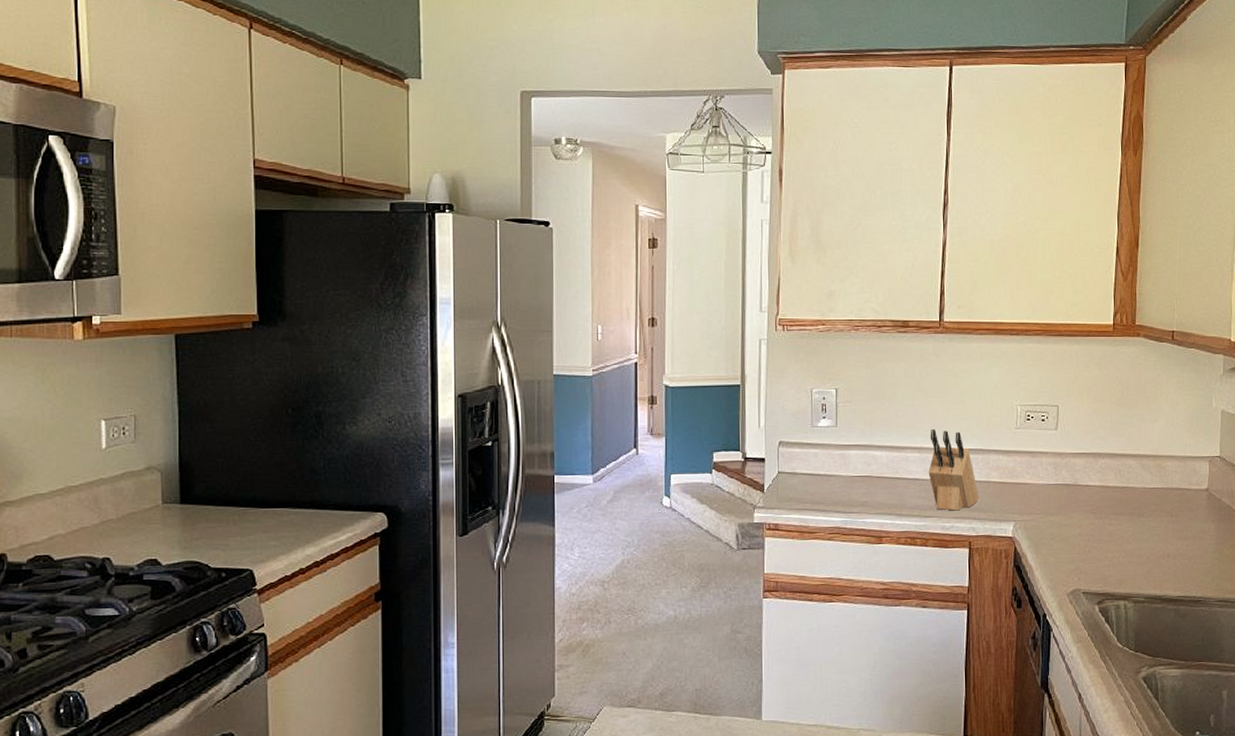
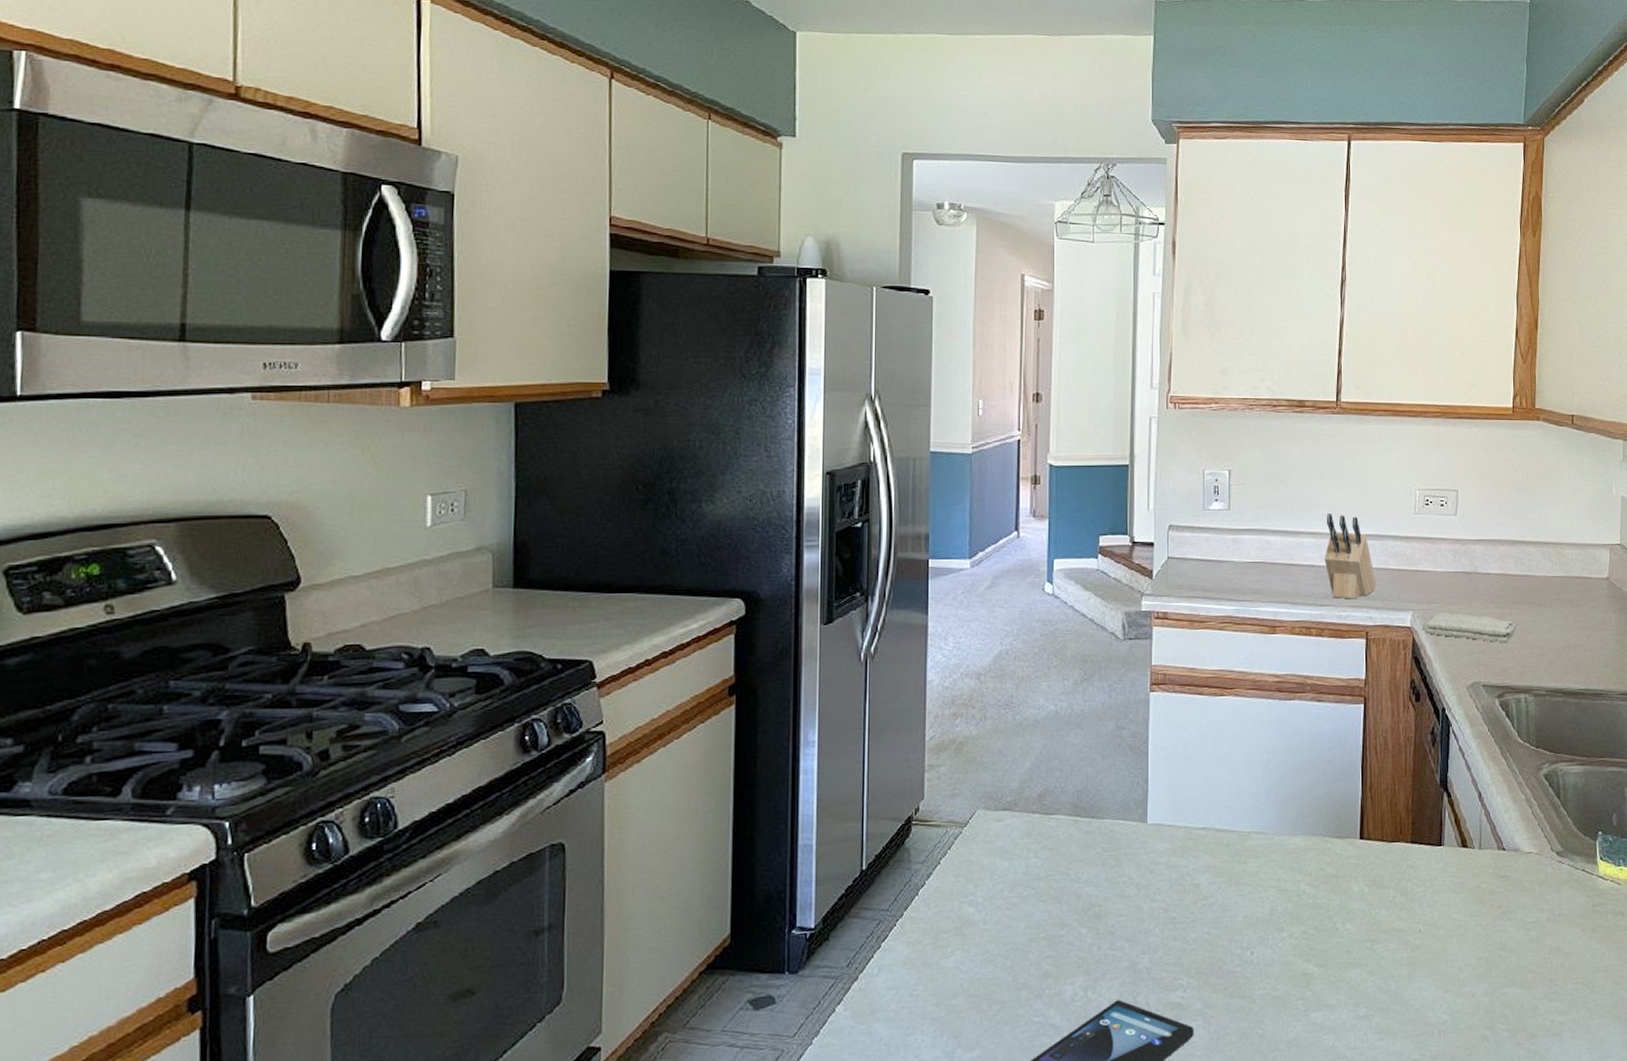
washcloth: none [1023,523,1116,552] -> present [1422,613,1517,643]

